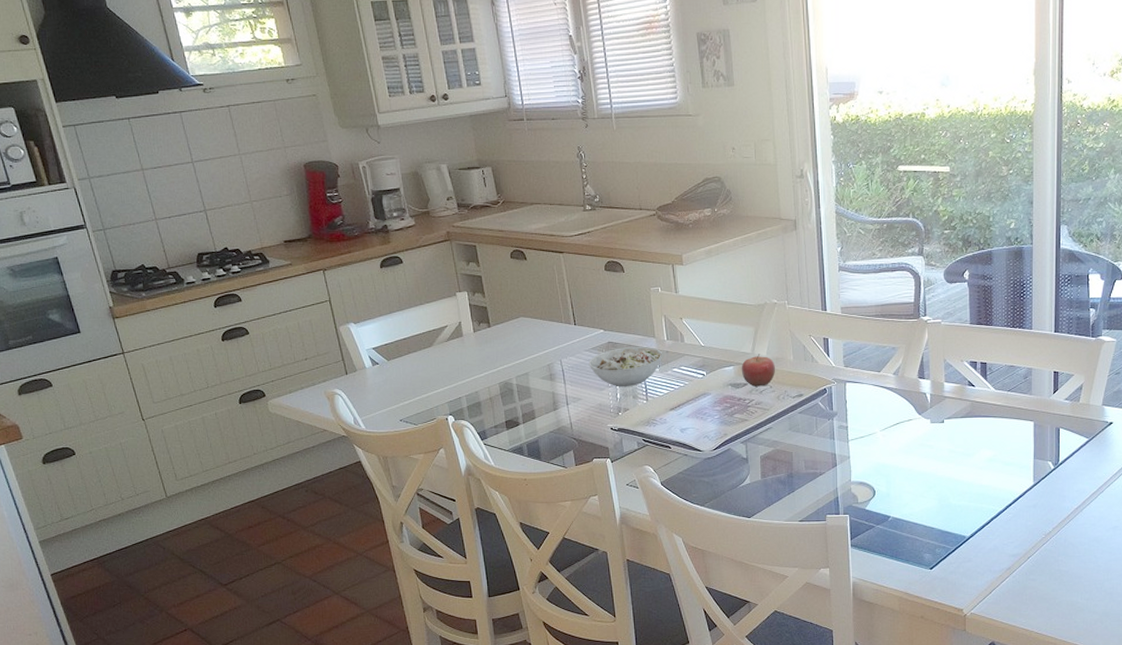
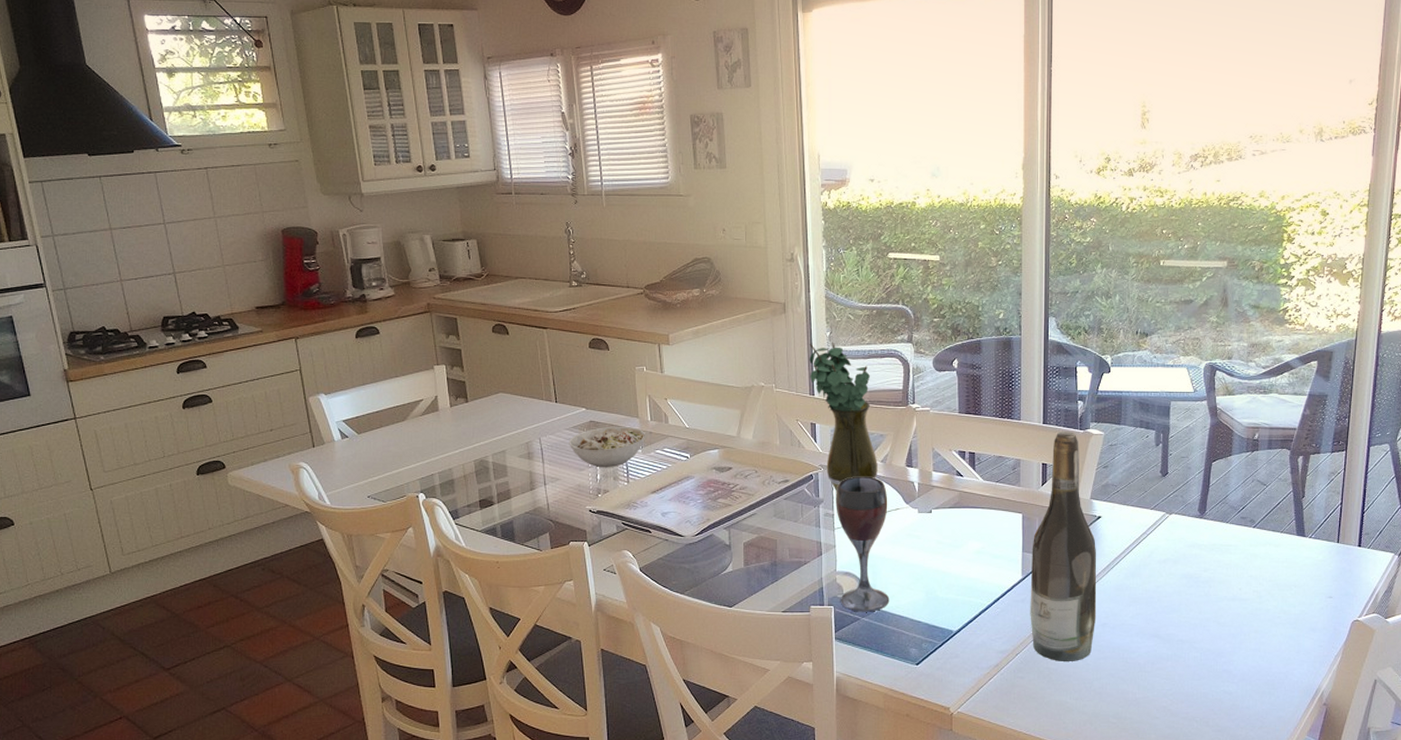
fruit: present [741,354,775,387] -> none [726,437,761,471]
vase: none [821,257,890,405] -> present [809,342,878,493]
cup: none [849,388,904,520] -> present [836,476,890,612]
wine bottle: none [1041,339,1108,564] -> present [1030,431,1097,661]

